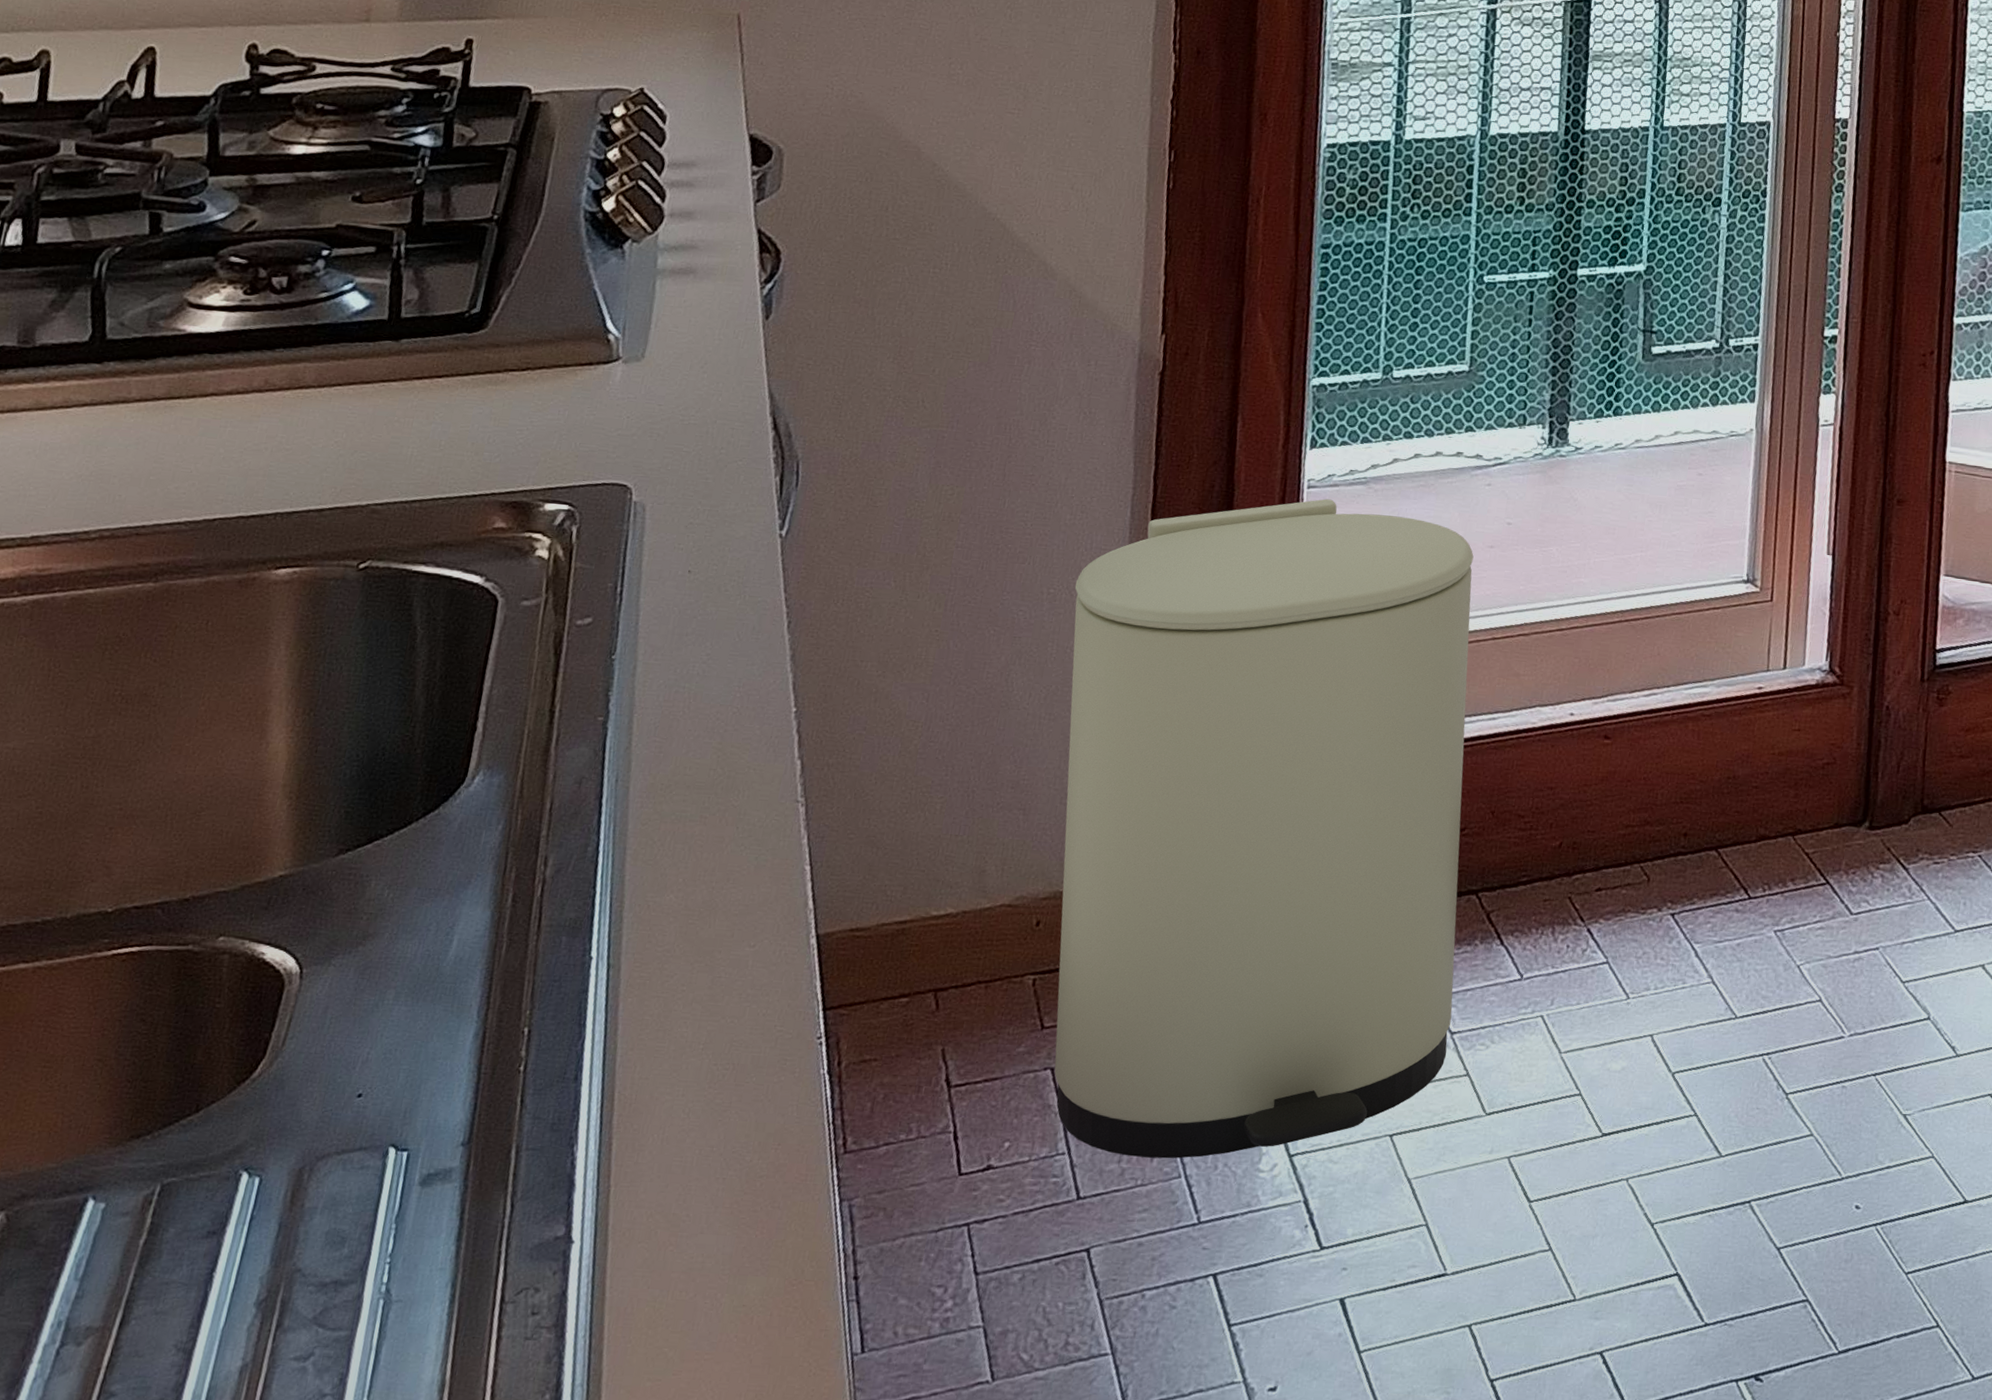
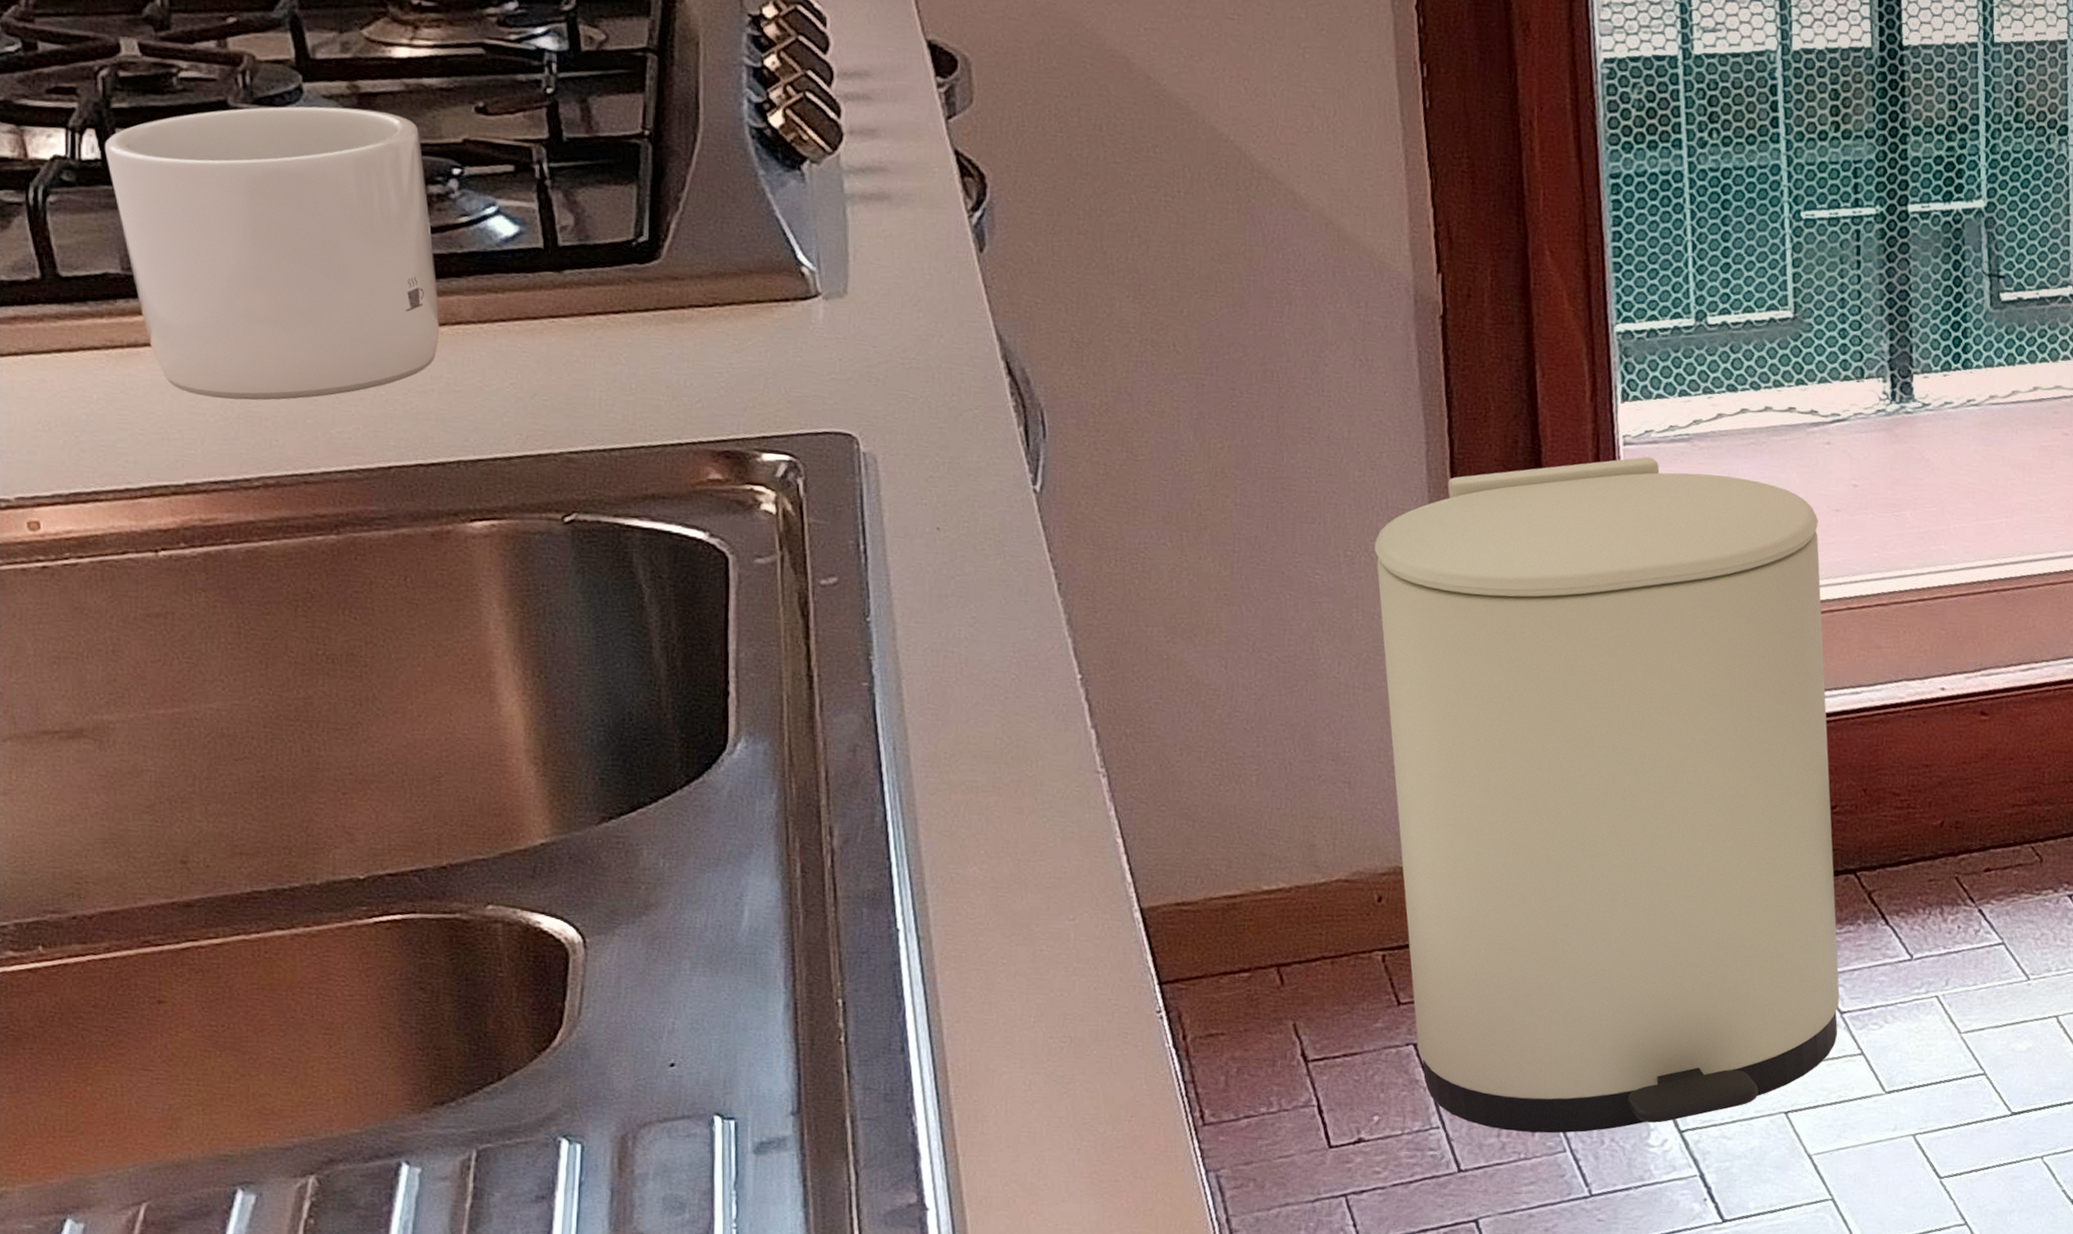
mug: none [25,197,301,459] -> present [105,106,440,401]

